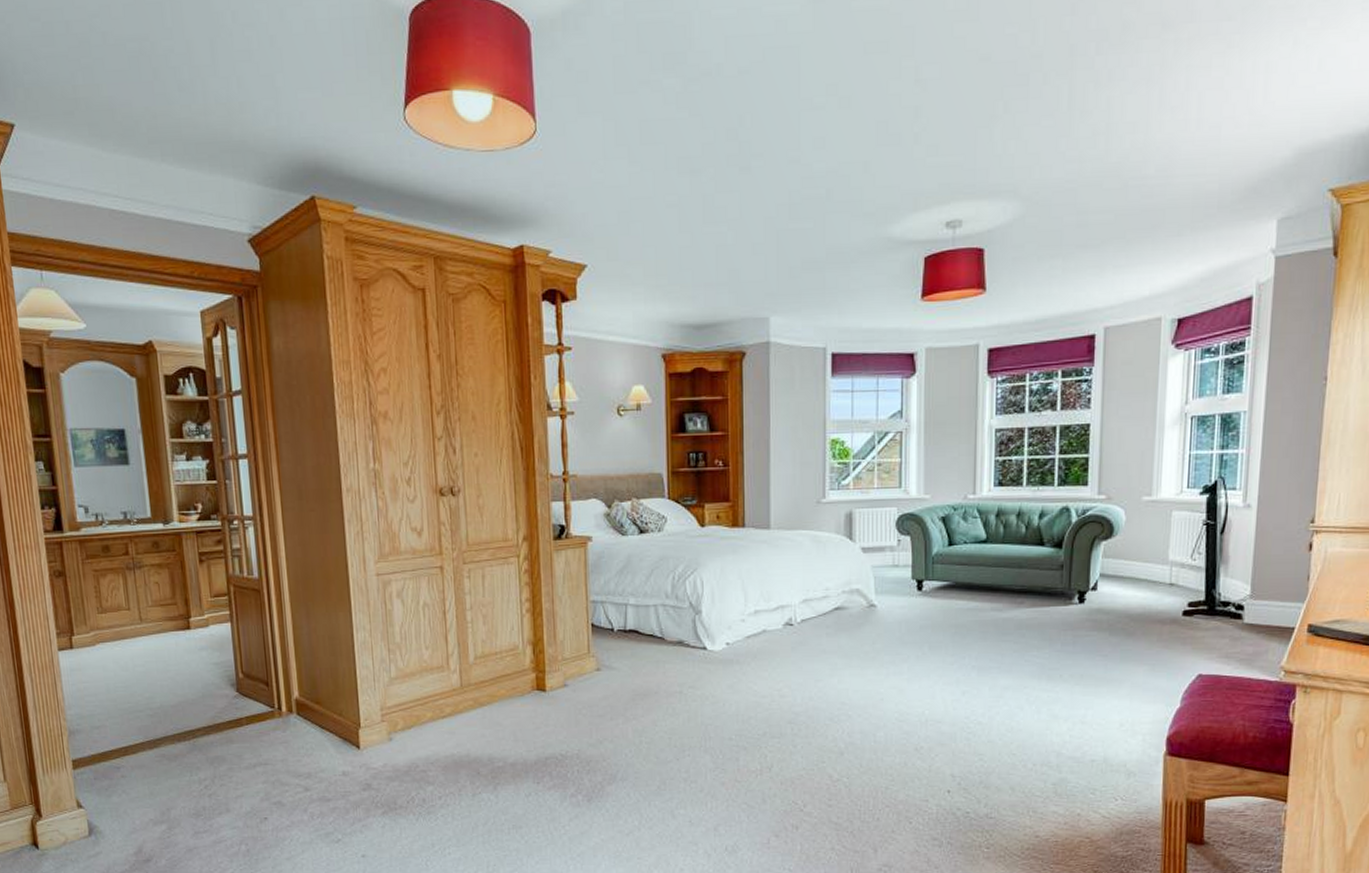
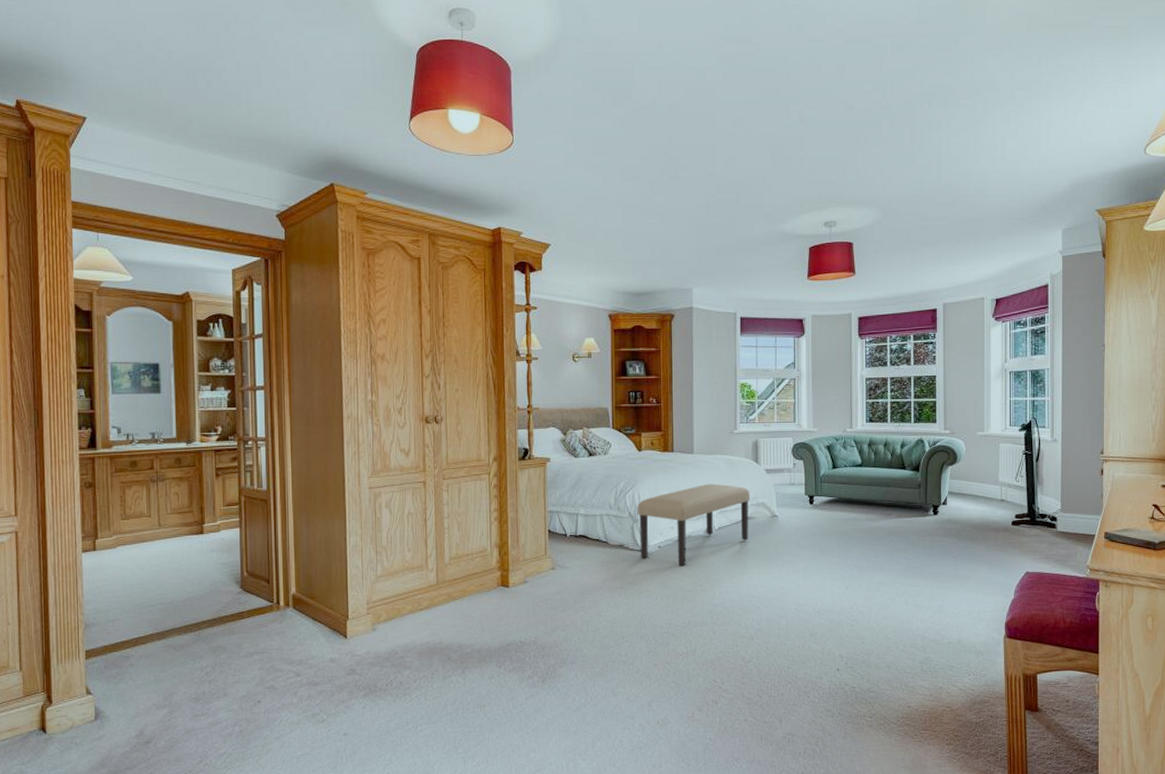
bench: none [699,566,842,667] -> present [637,483,750,566]

